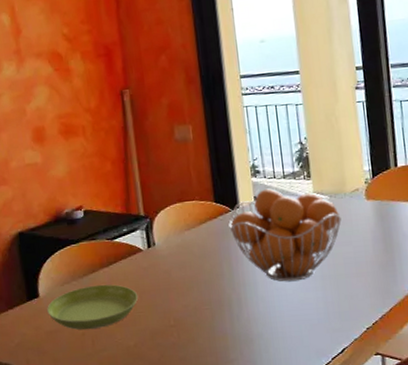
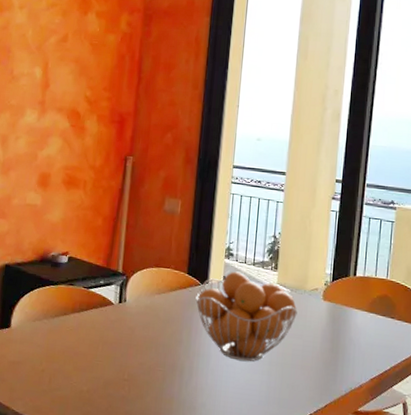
saucer: present [47,284,139,330] -> none [15,327,101,368]

